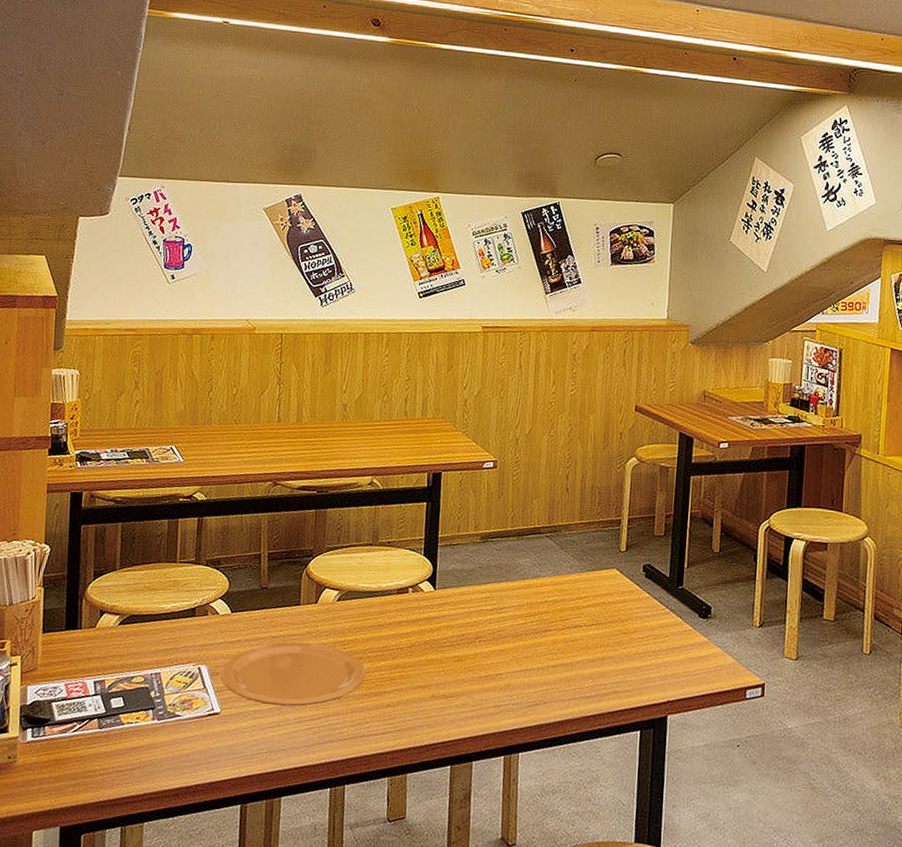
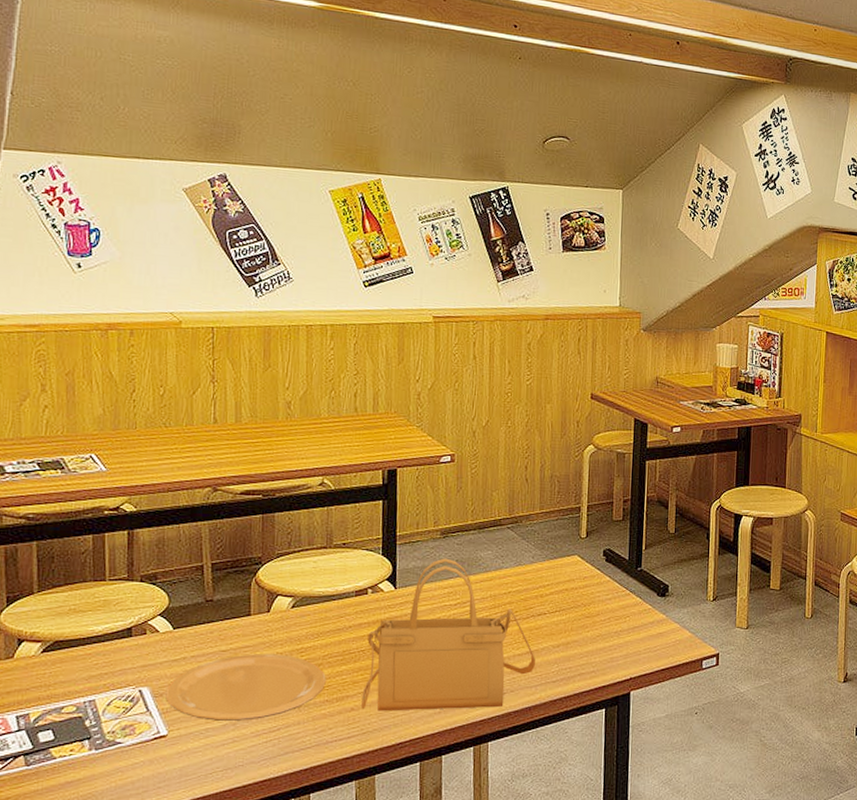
handbag: none [397,562,571,718] -> present [361,558,536,711]

